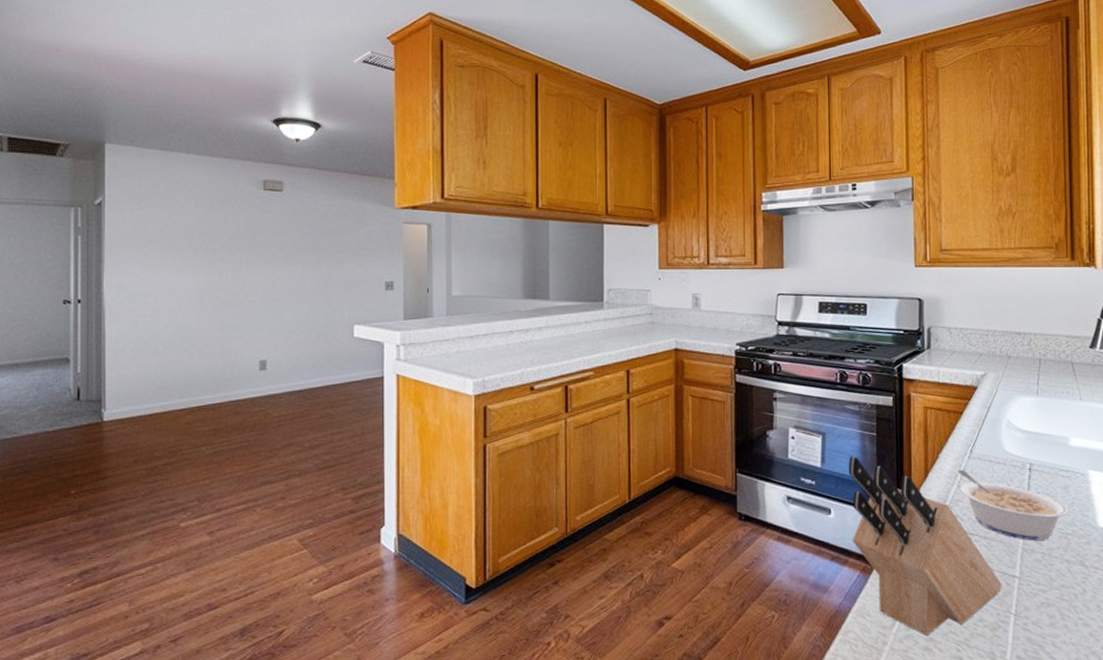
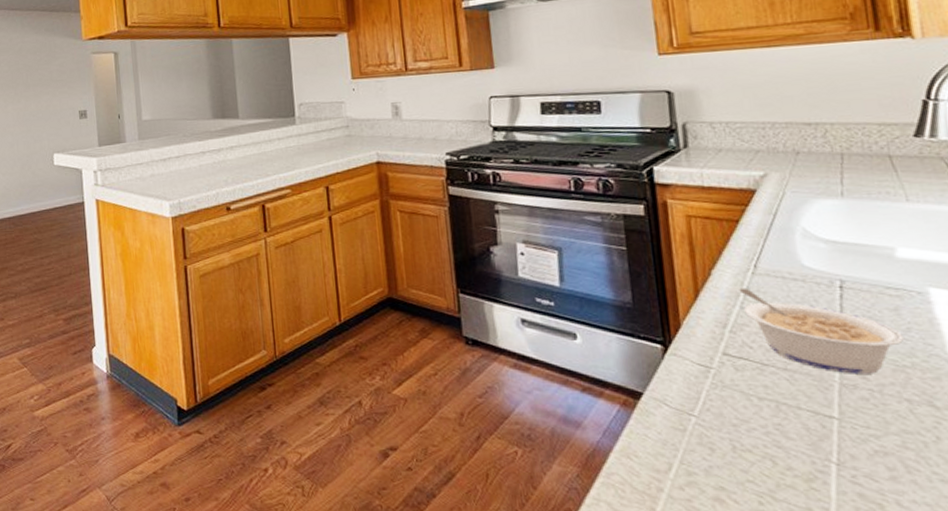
knife block: present [848,456,1003,635] -> none [593,273,816,483]

